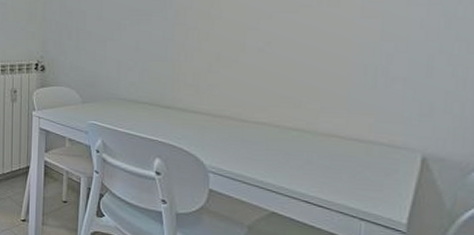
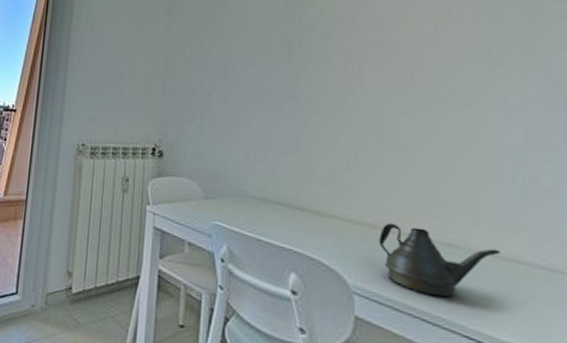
teapot: none [233,114,344,172] -> present [378,223,500,298]

